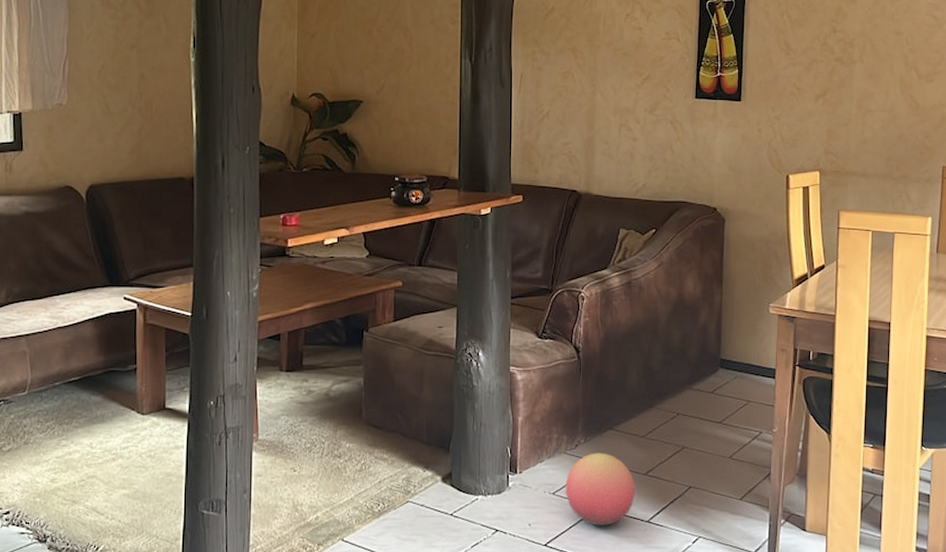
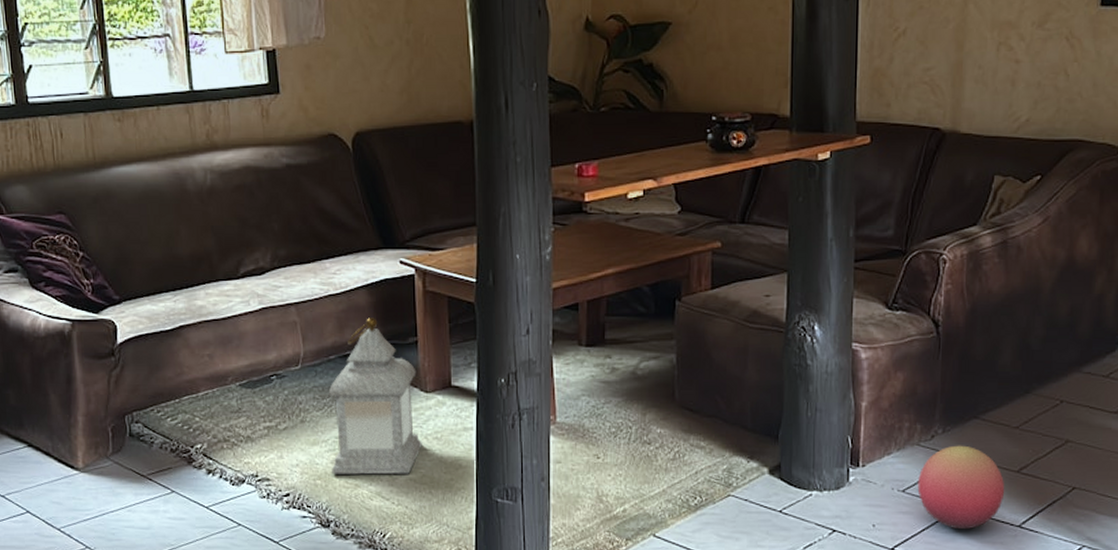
lantern: none [51,348,137,492] -> present [328,318,422,475]

